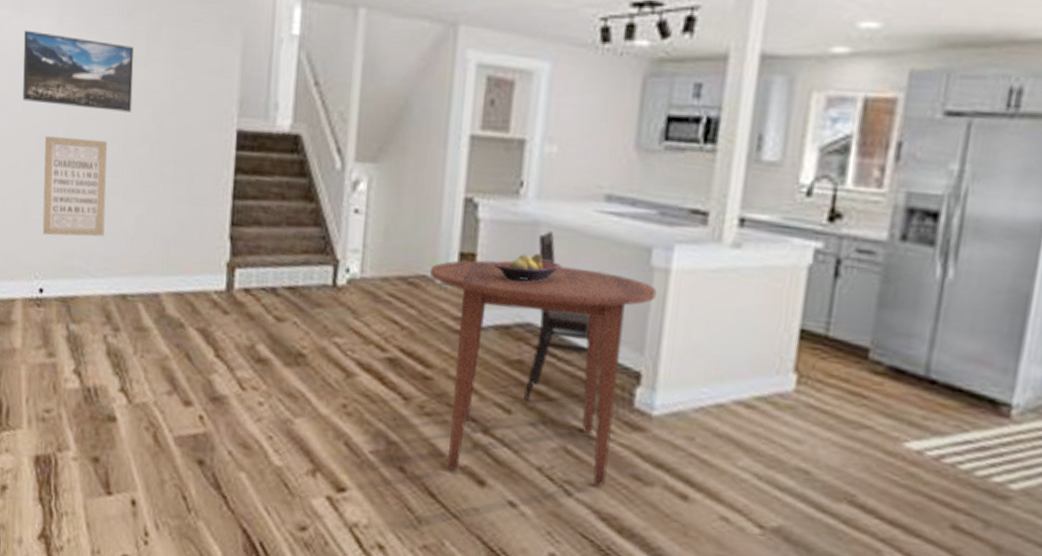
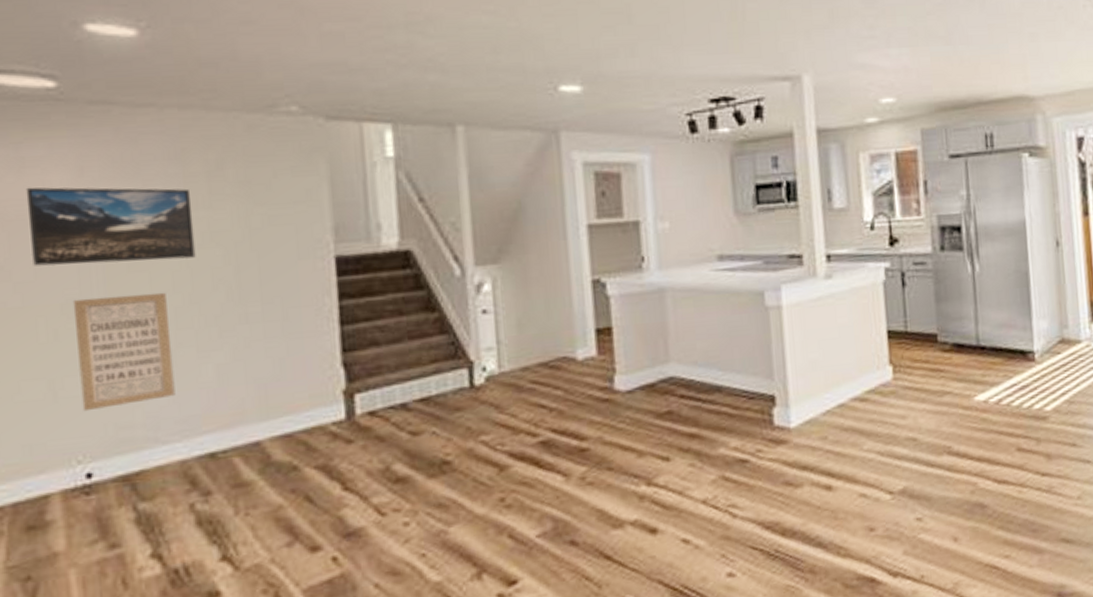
dining table: present [429,260,657,486] -> none [569,319,775,528]
fruit bowl: present [493,253,562,283] -> none [629,315,692,344]
dining chair: present [524,231,590,401] -> none [666,294,727,445]

